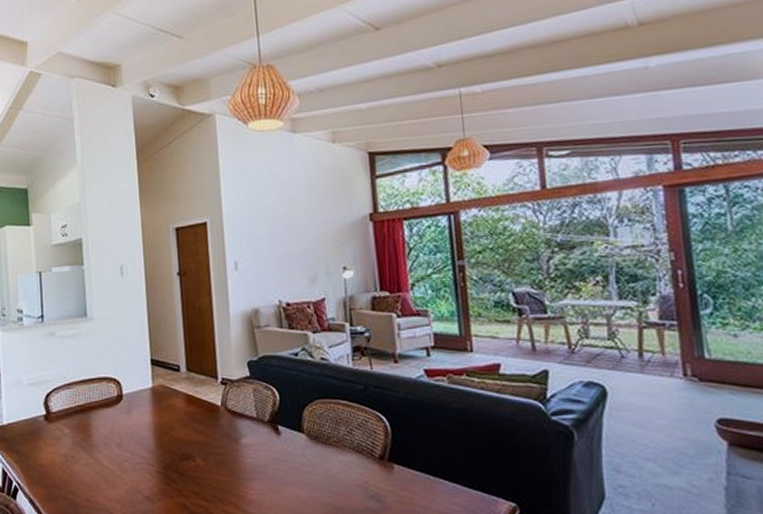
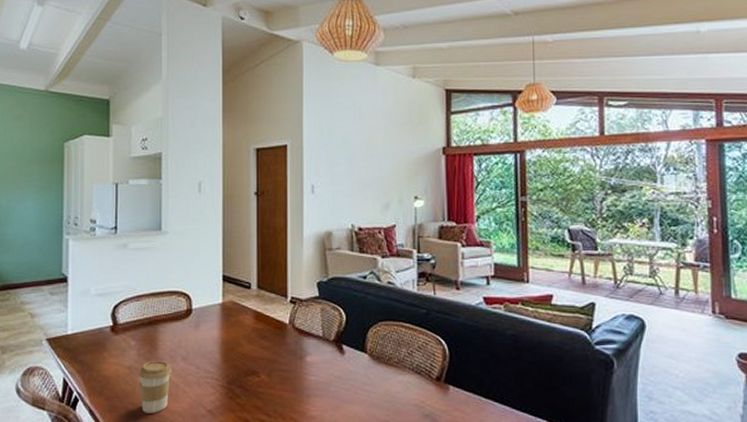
coffee cup: none [74,447,107,501] -> present [139,360,171,413]

